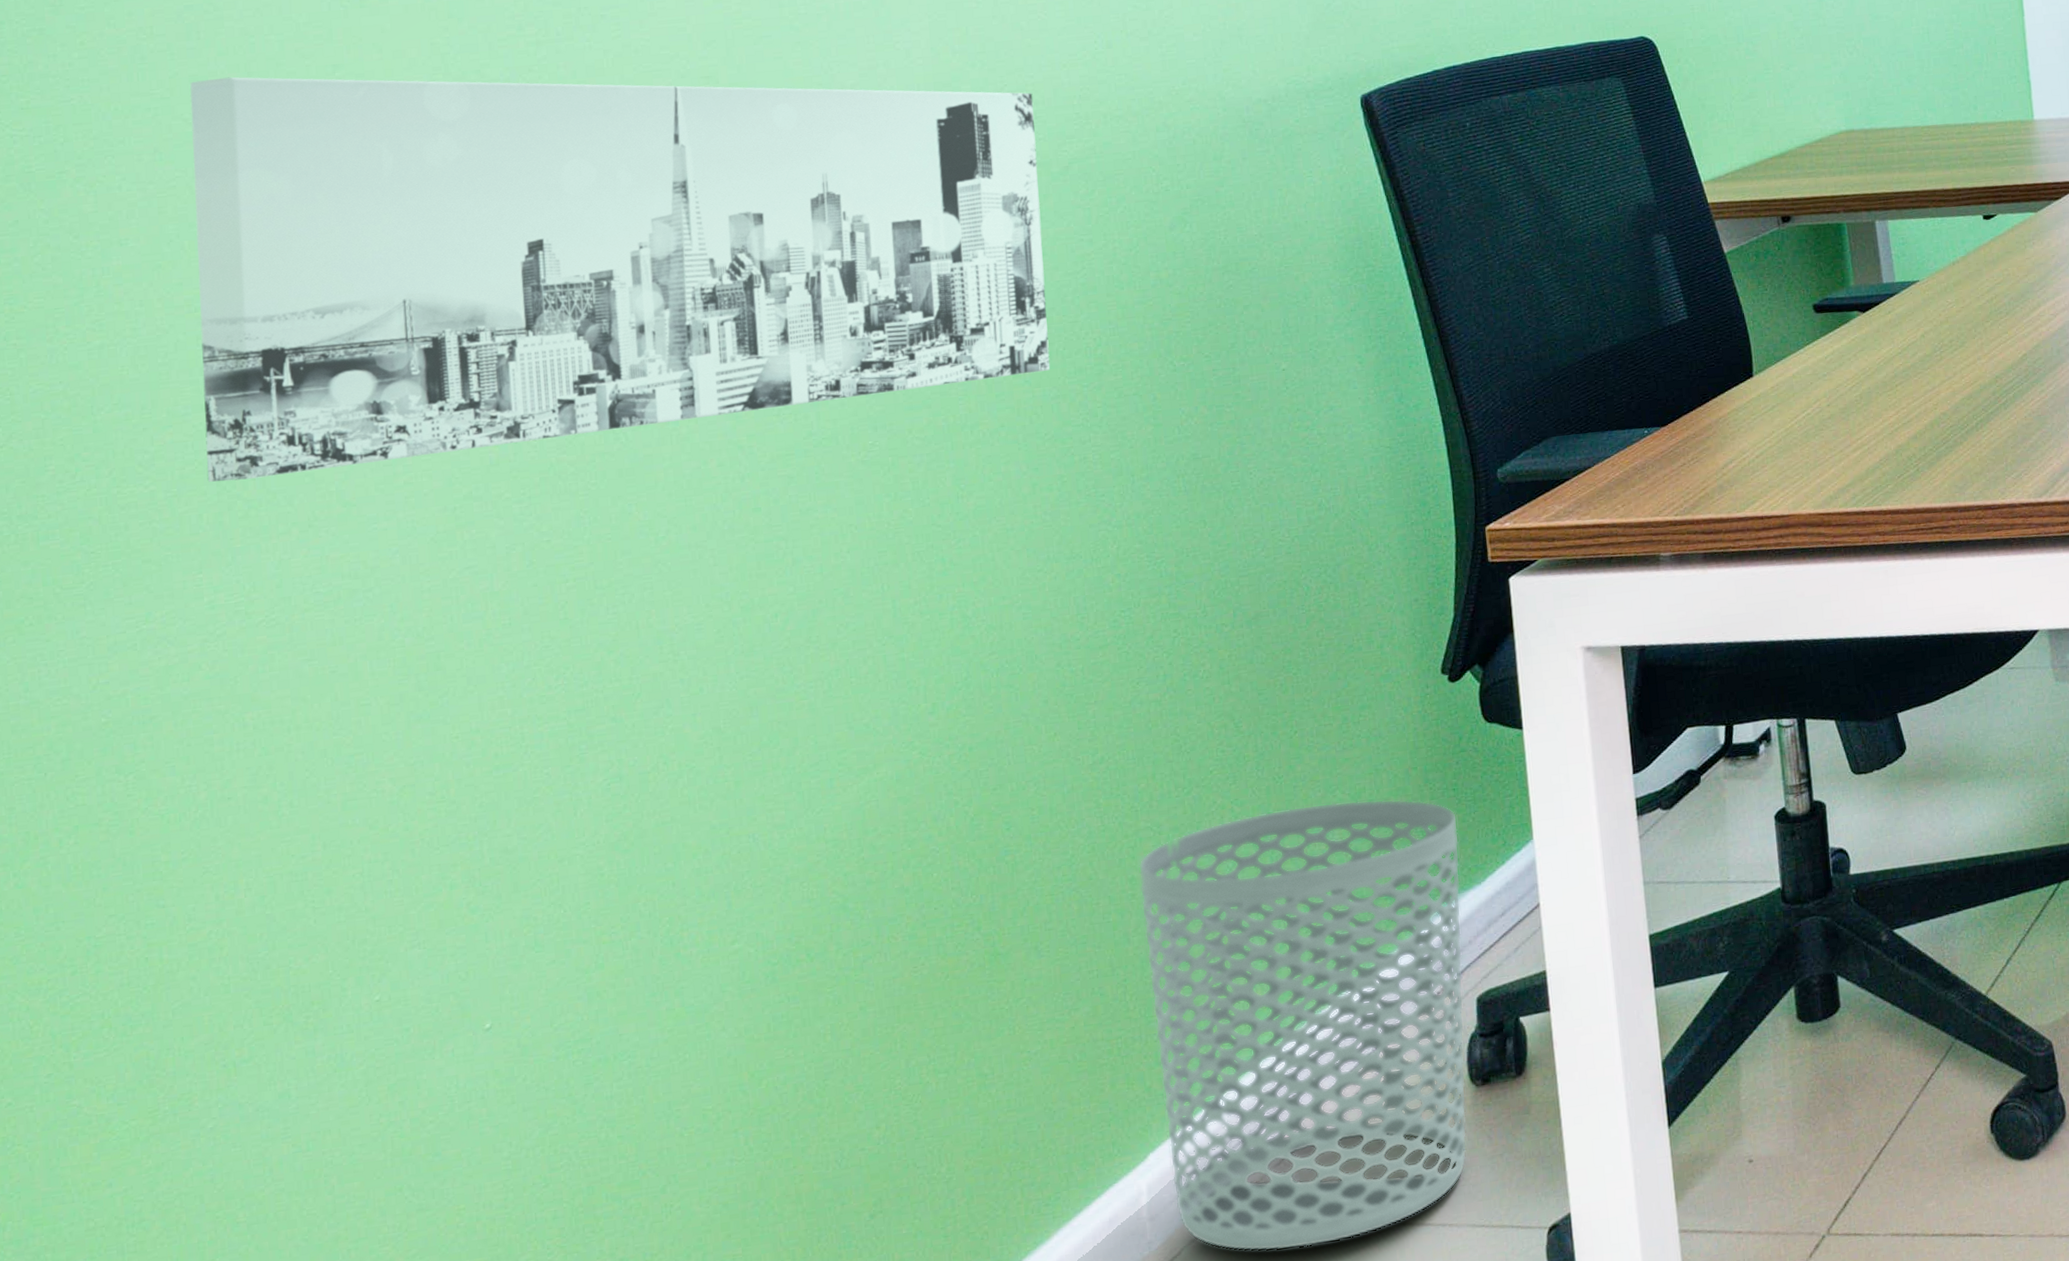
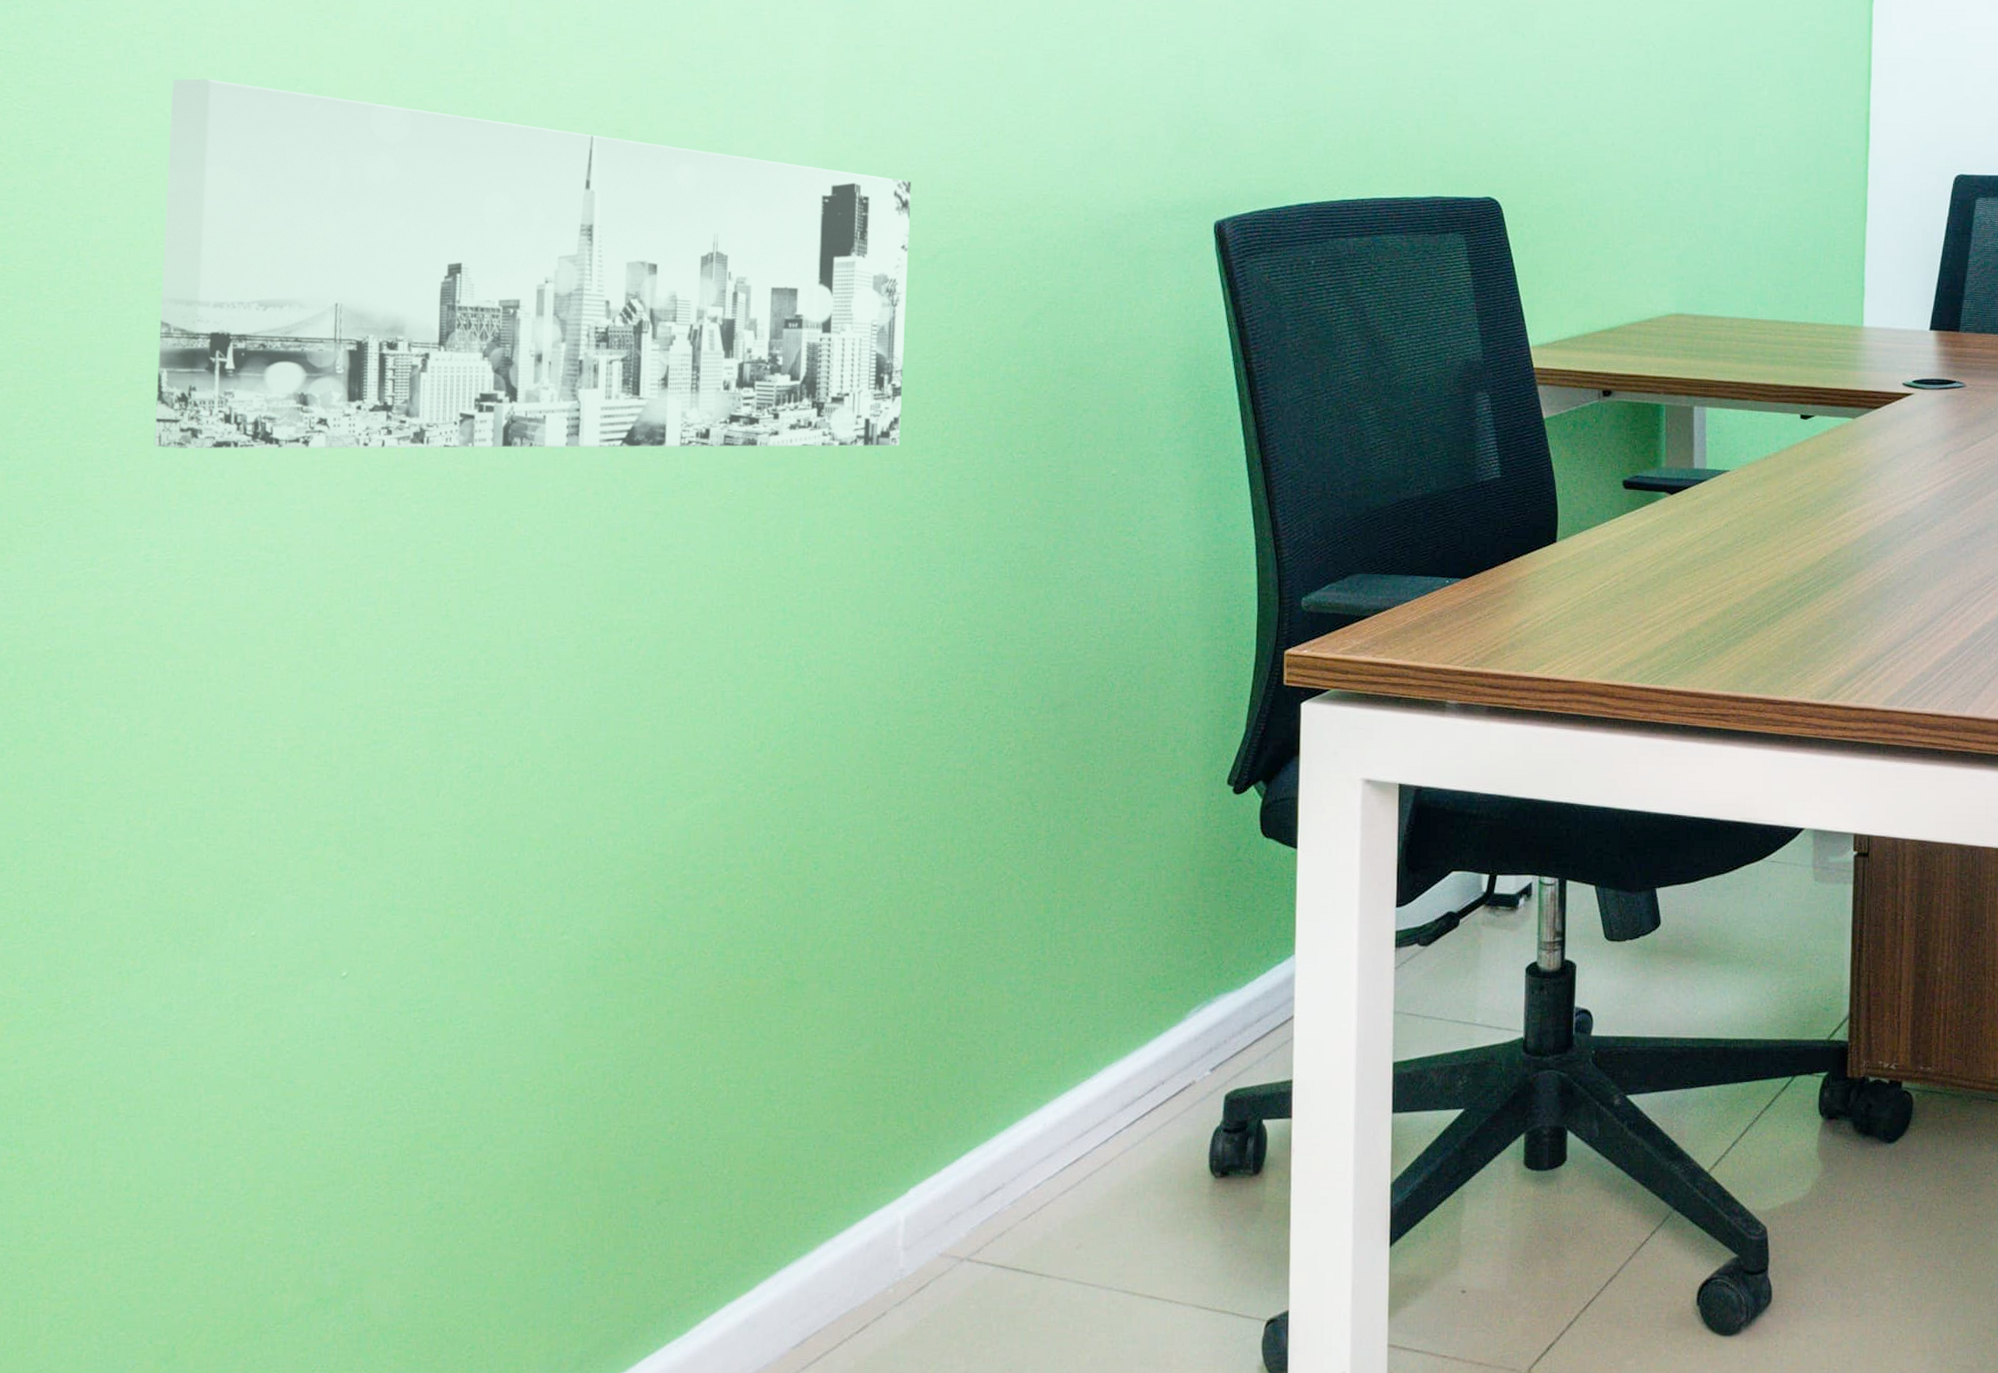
waste bin: present [1138,799,1468,1252] -> none [927,889,1227,1300]

